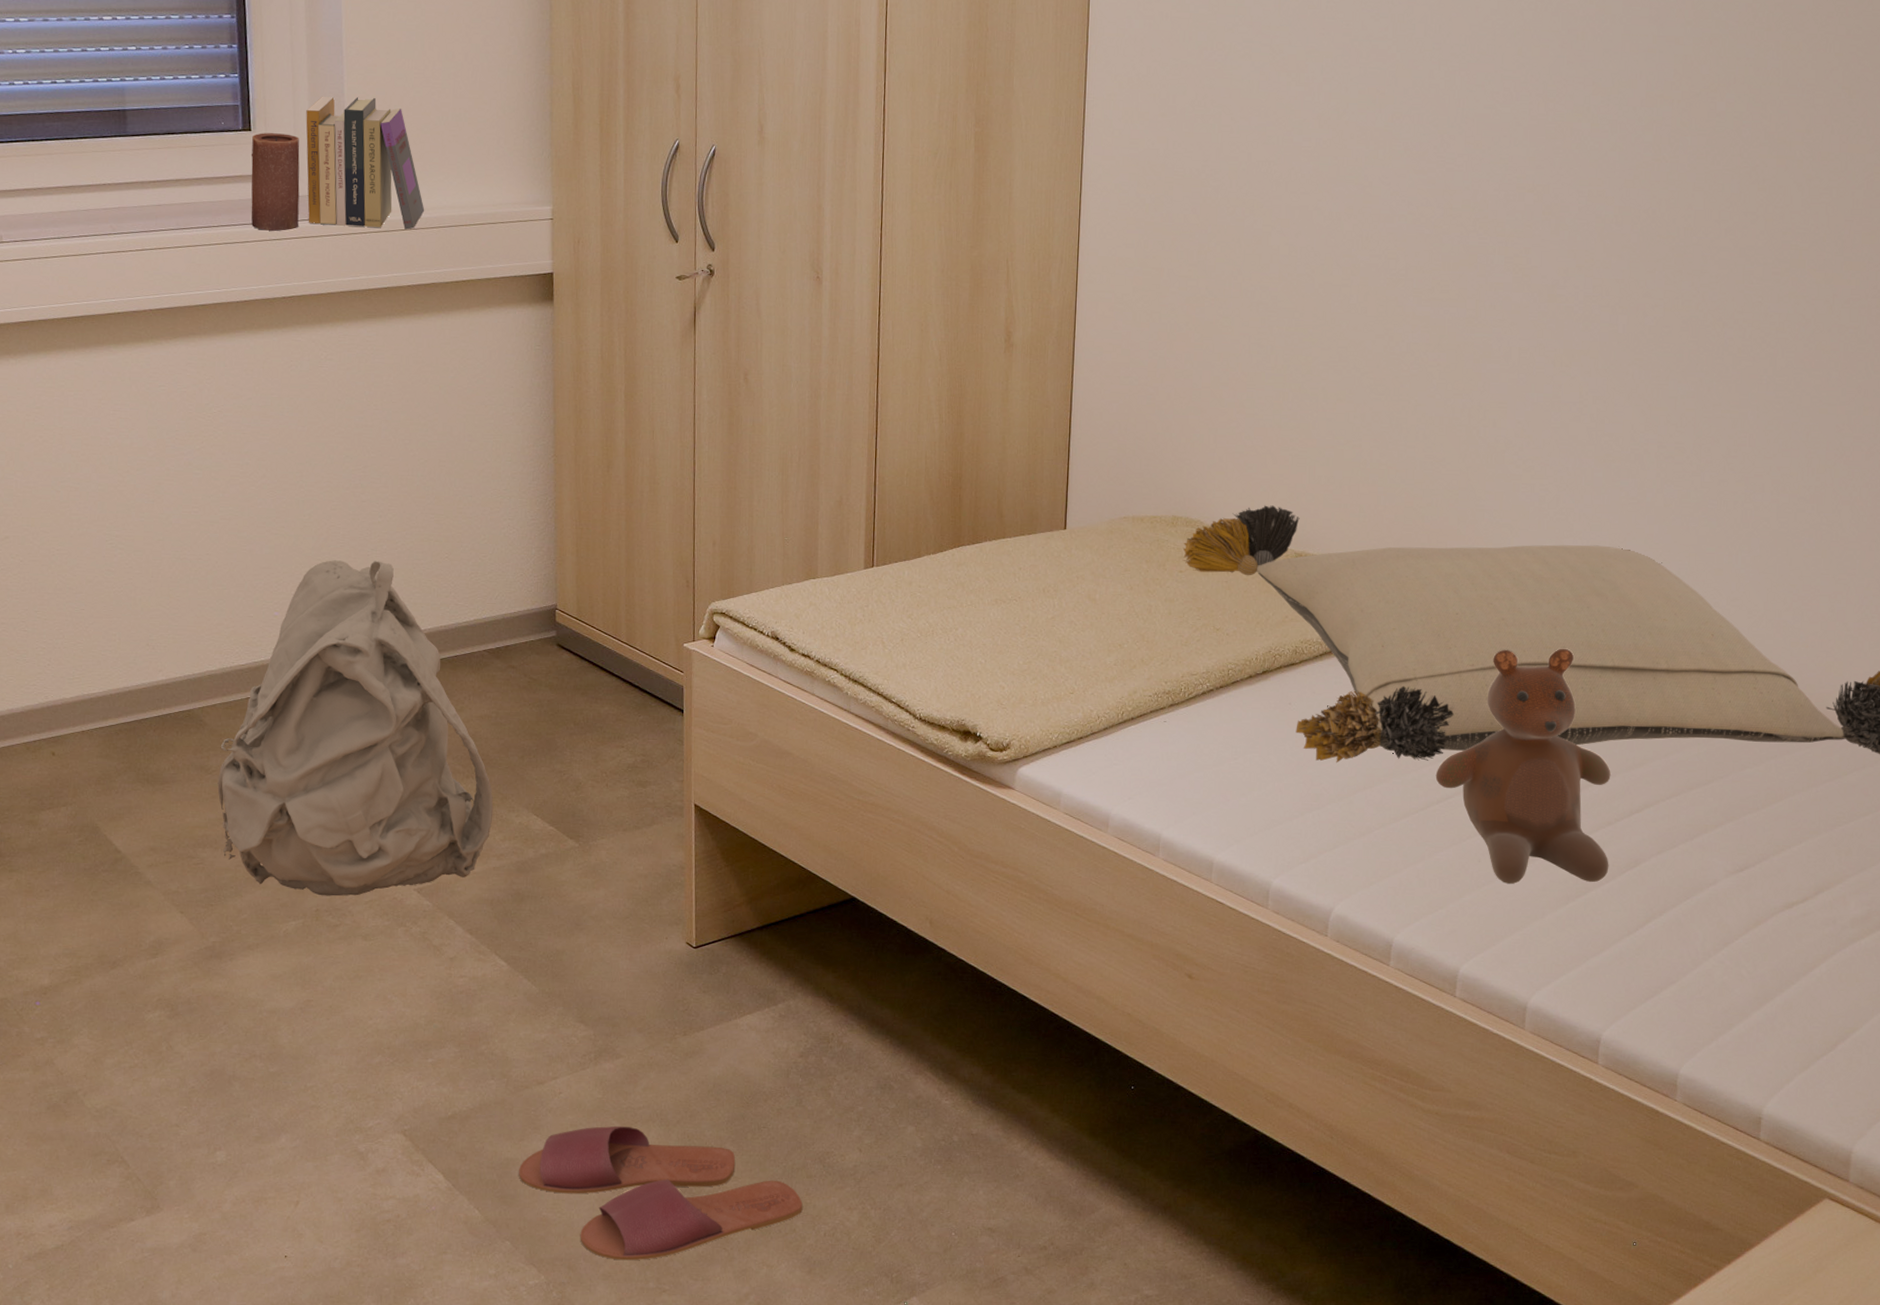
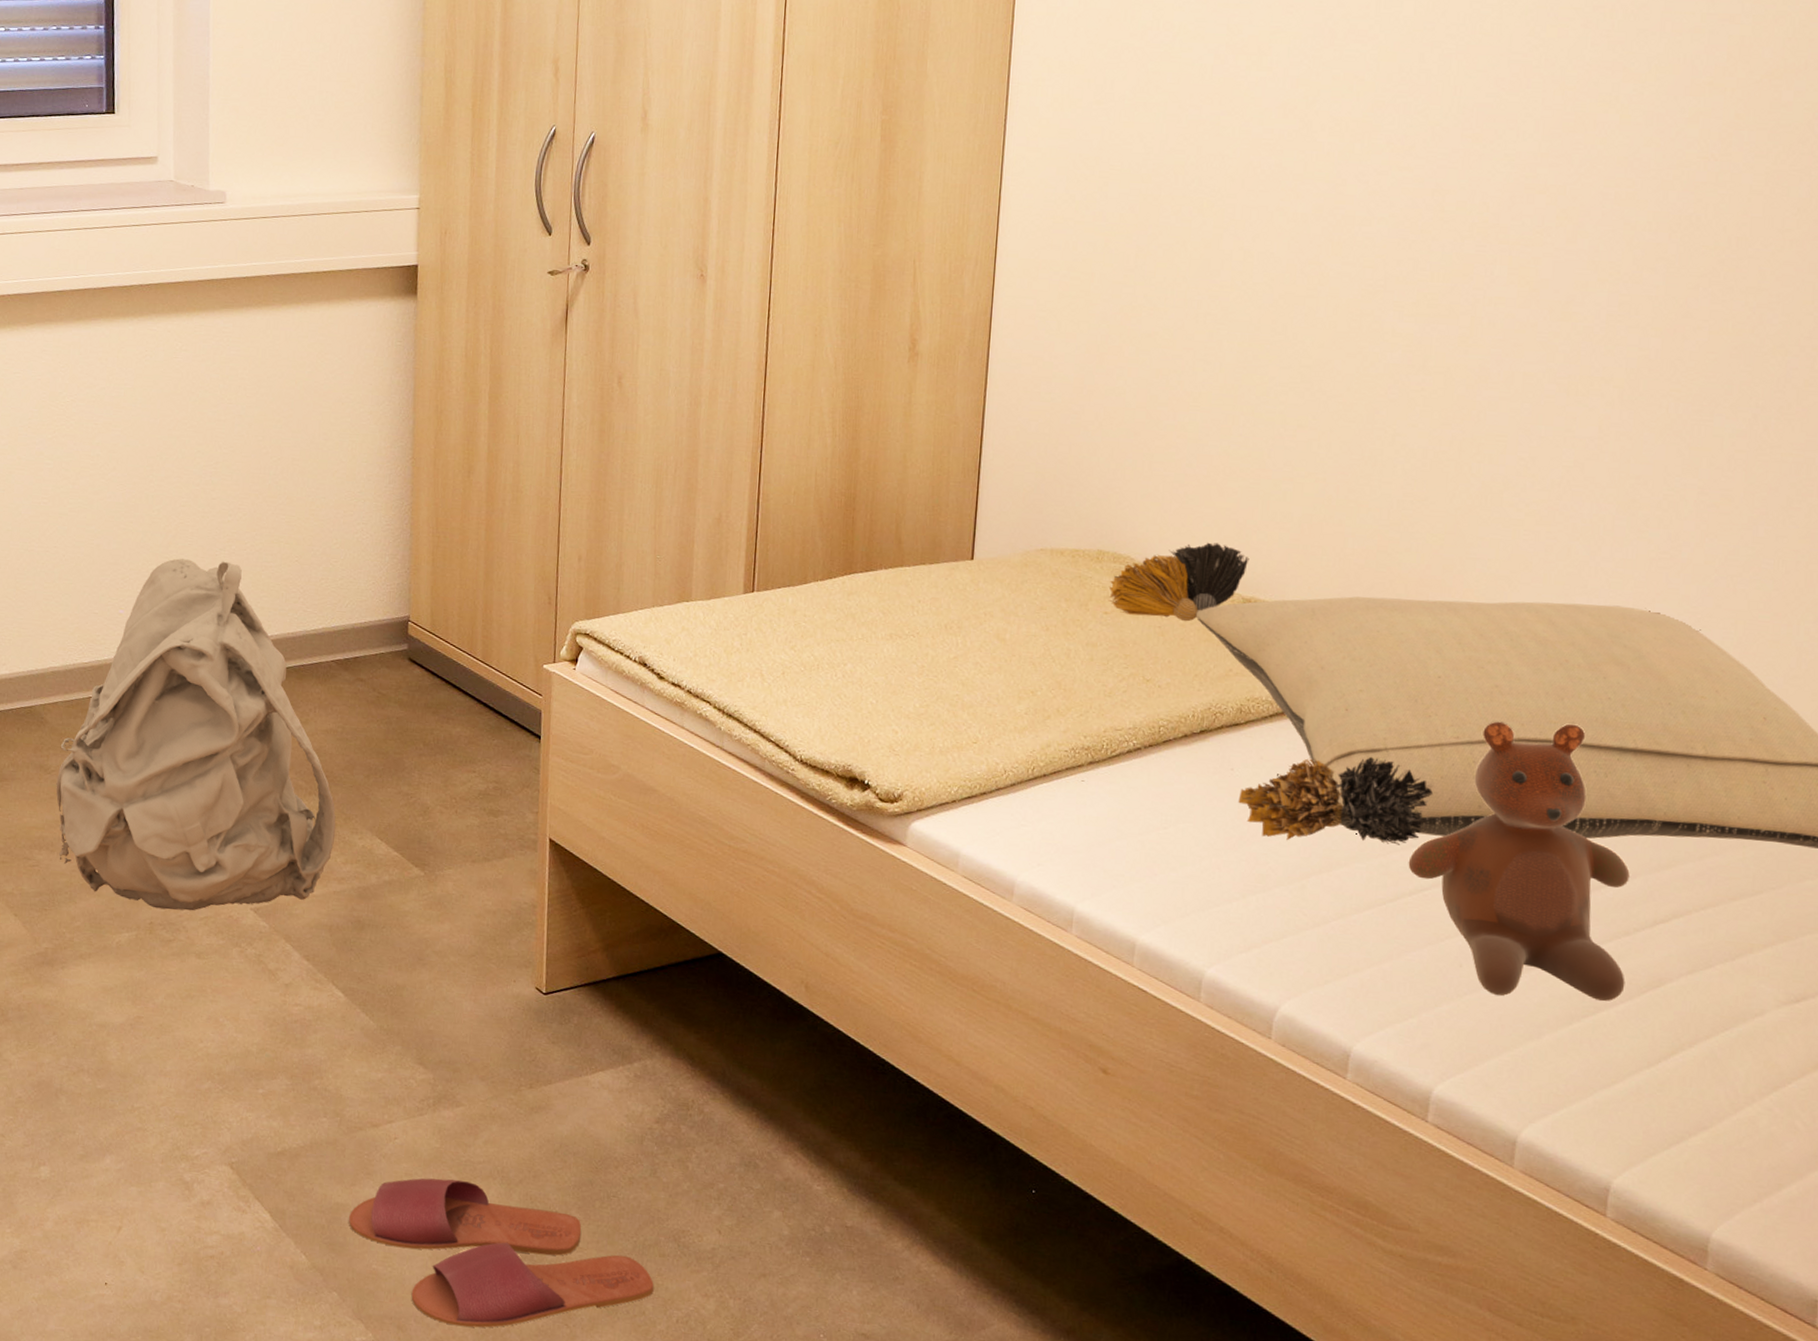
candle: present [251,133,300,231] -> none [111,116,163,217]
books: present [306,96,425,230] -> none [168,78,287,217]

